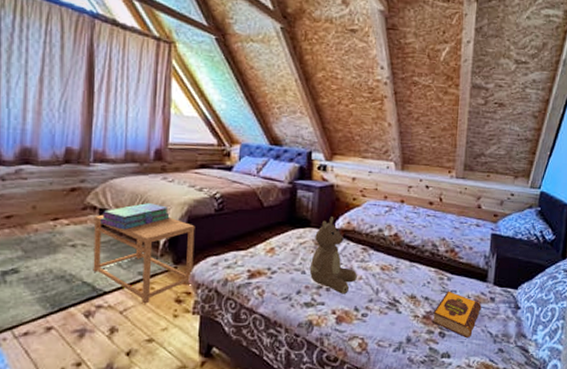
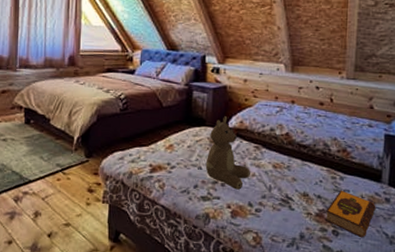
side table: present [93,214,195,304] -> none [20,113,104,192]
stack of books: present [101,203,170,230] -> none [26,103,82,127]

